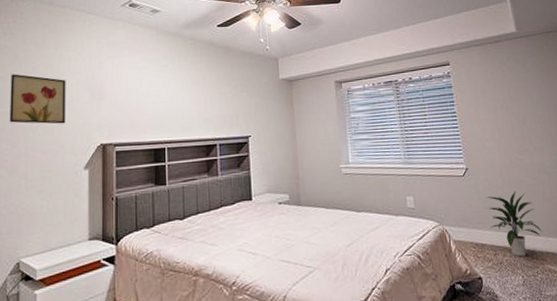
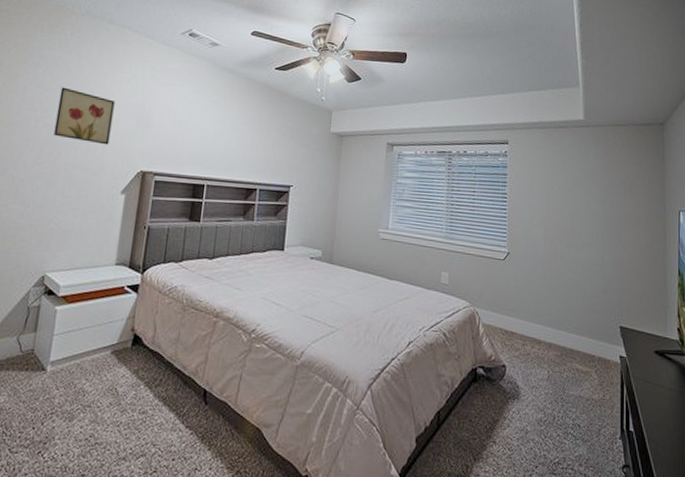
indoor plant: present [486,191,543,257] -> none [522,283,577,352]

